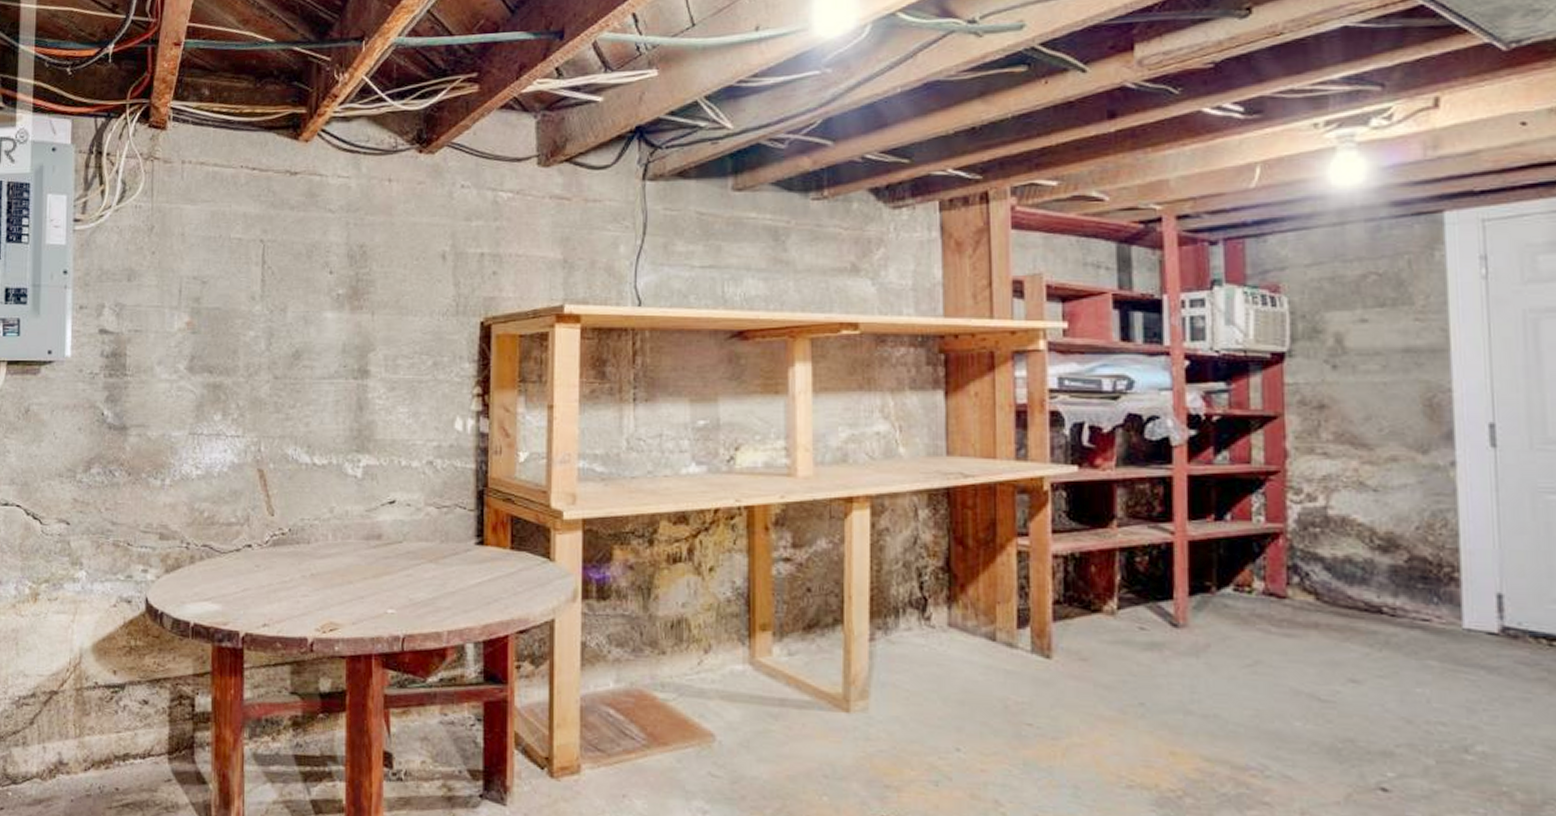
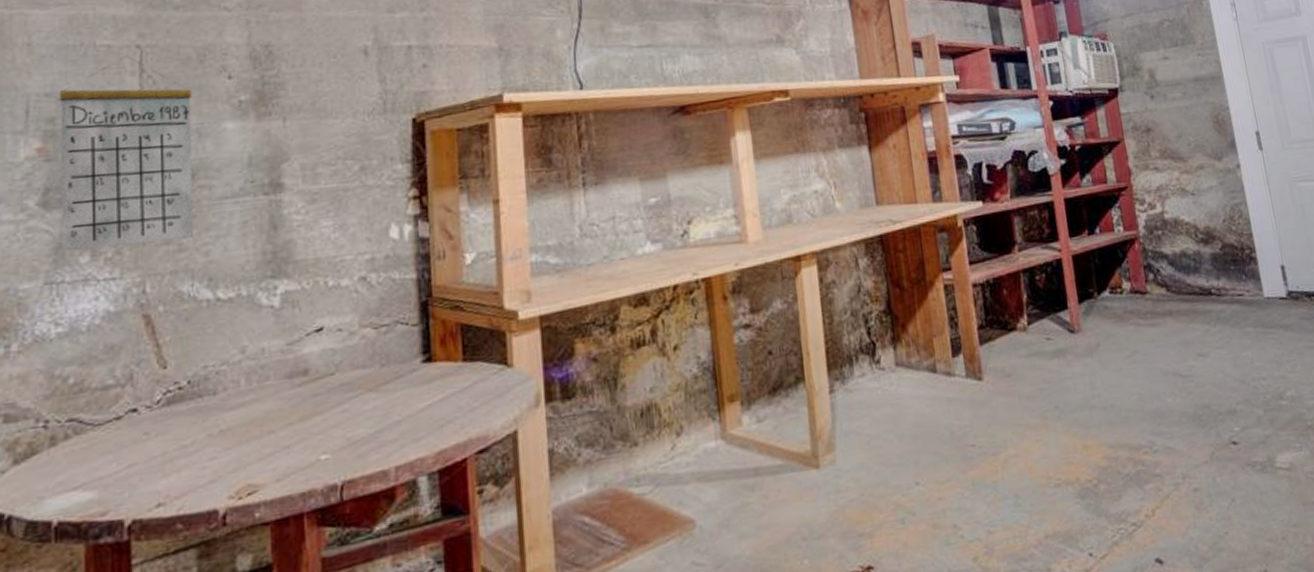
calendar: none [202,248,301,410] -> present [60,55,193,252]

